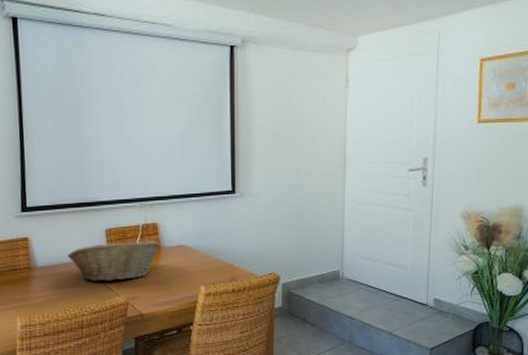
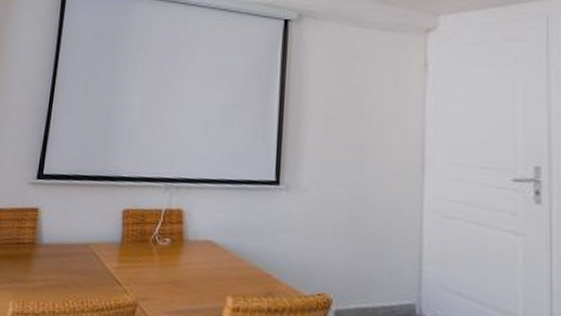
fruit basket: present [67,240,161,281] -> none [76,226,184,275]

